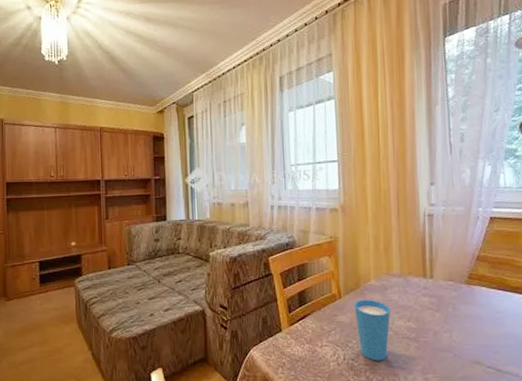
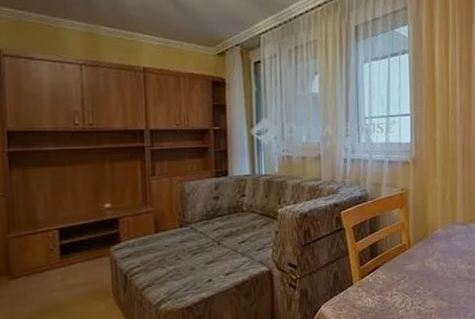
cup: present [353,299,390,361] -> none [422,247,454,304]

